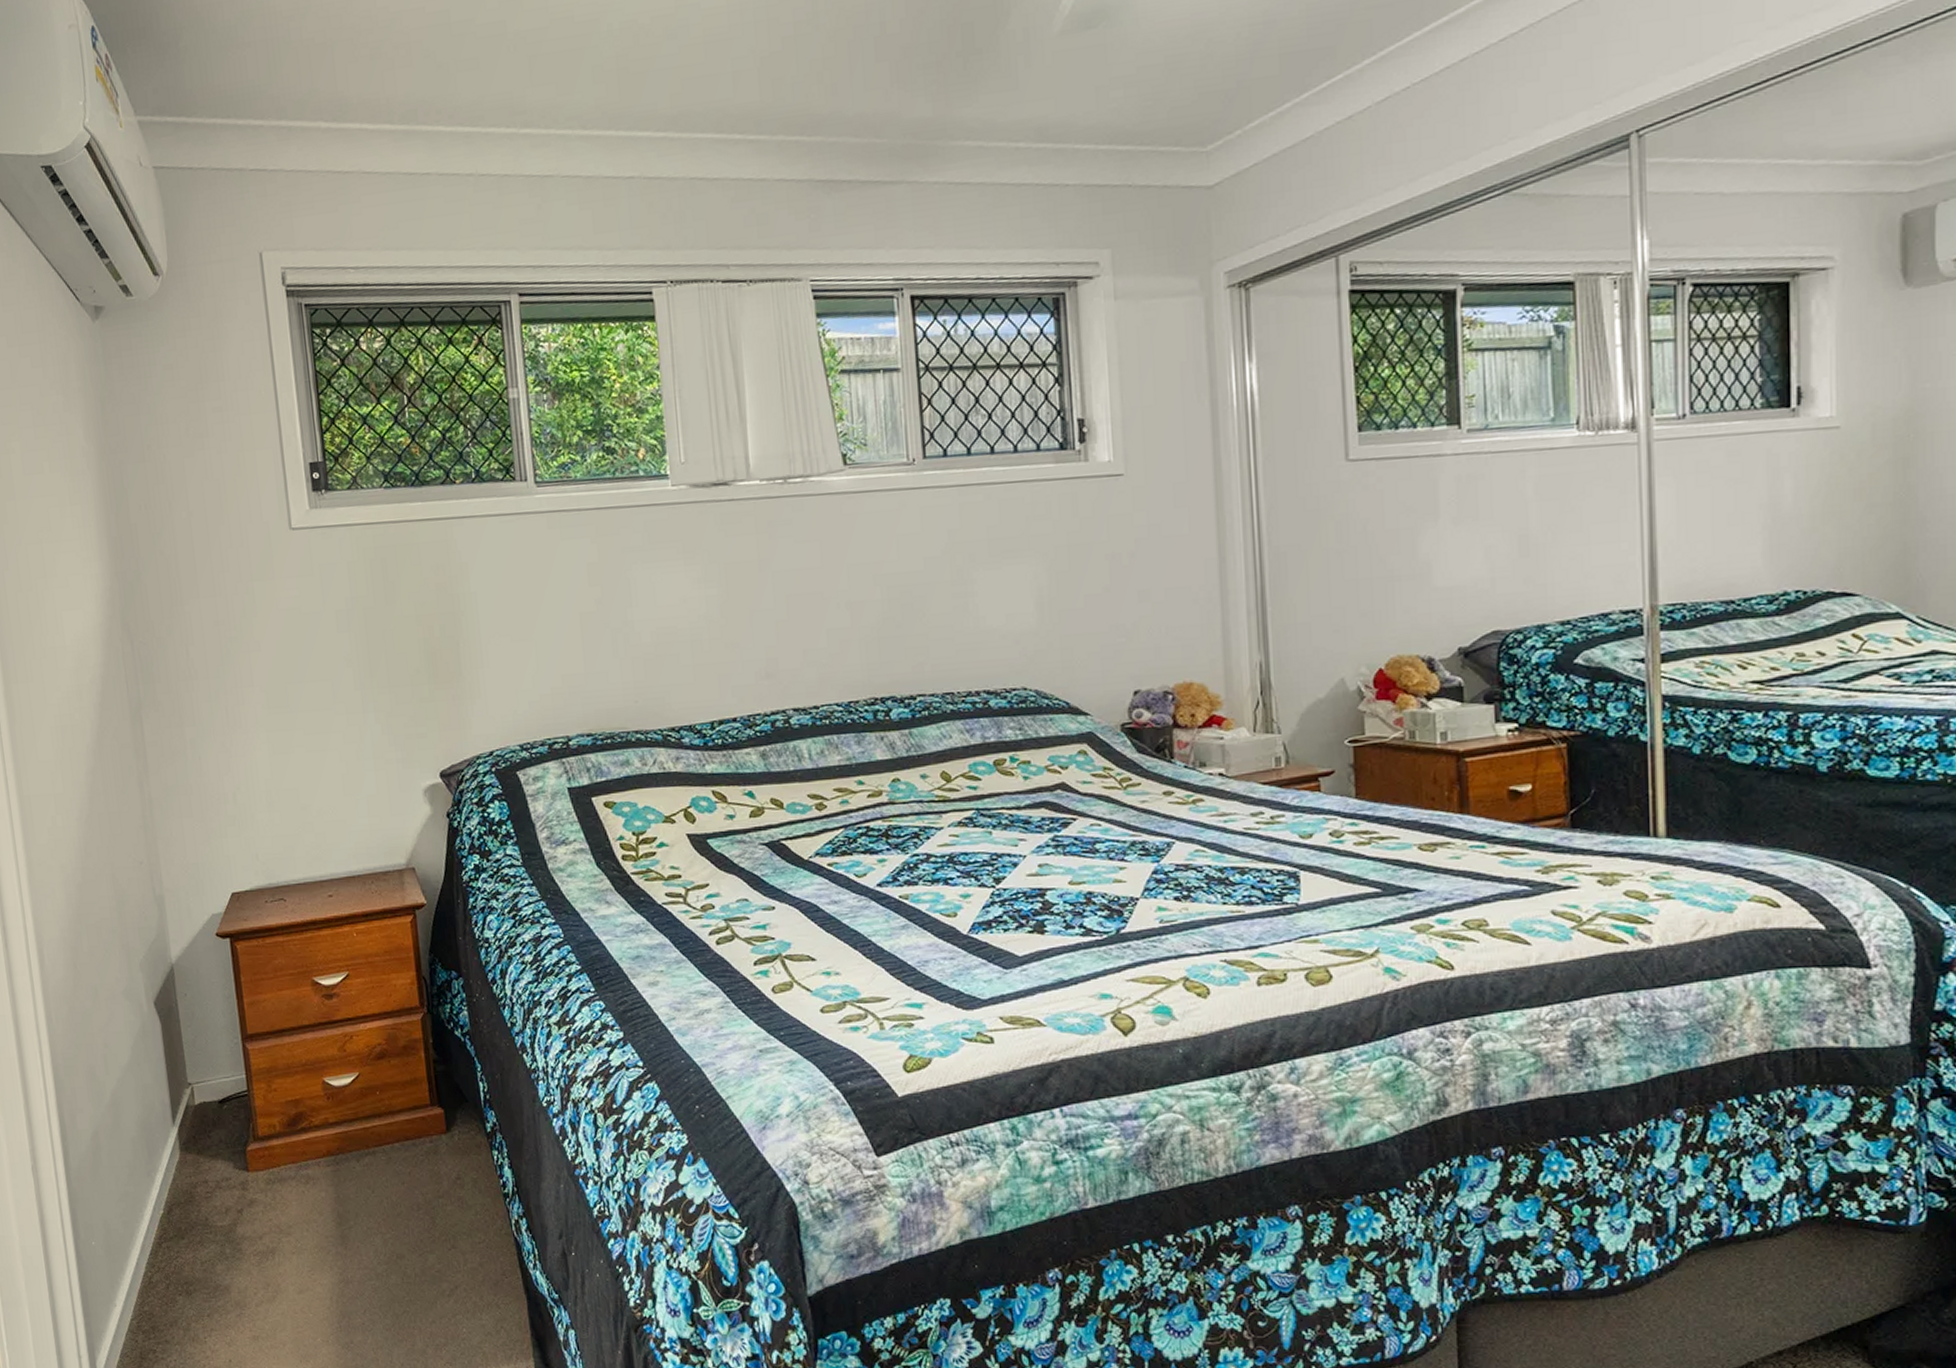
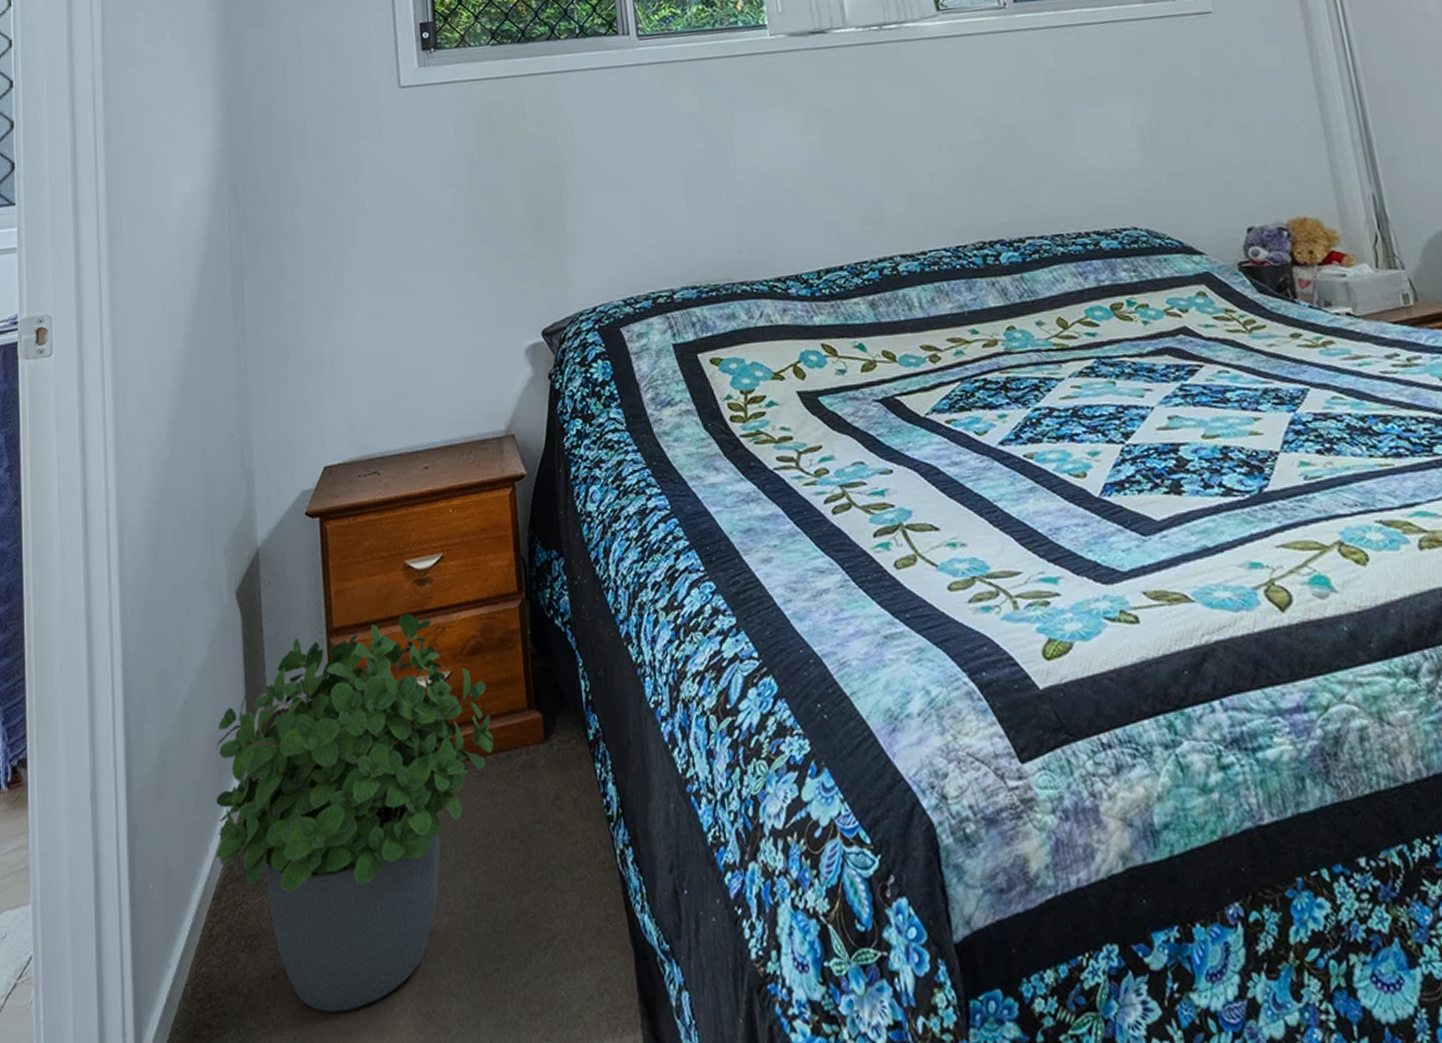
potted plant: none [143,1023,401,1342] -> present [215,613,494,1012]

